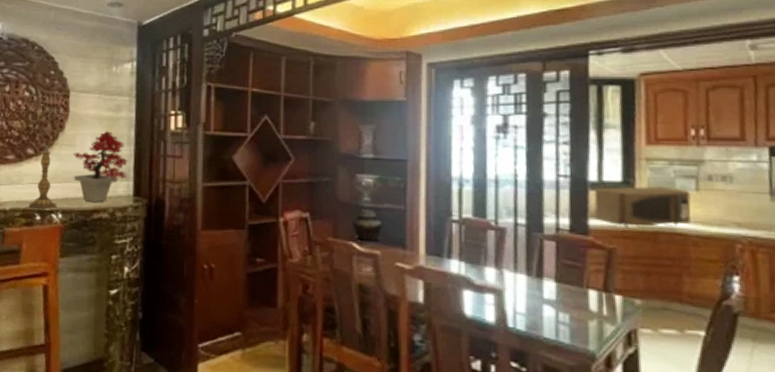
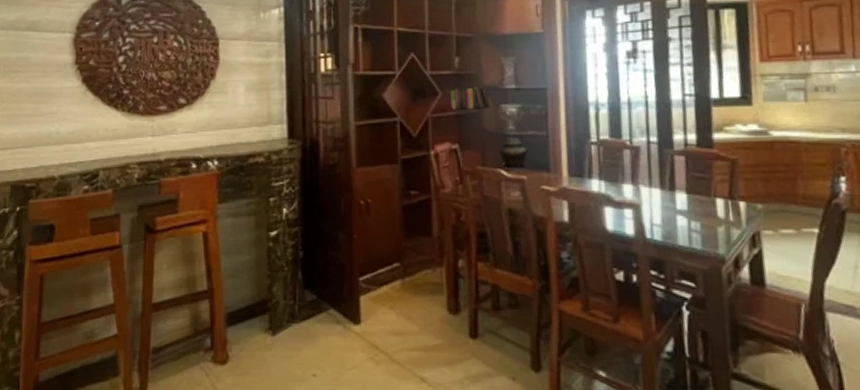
candlestick: present [29,144,58,210] -> none [184,93,213,158]
bonsai tree: present [72,131,128,203] -> none [225,76,281,148]
books: none [304,154,345,178] -> present [450,87,490,110]
microwave: present [594,185,691,227] -> none [716,99,802,139]

